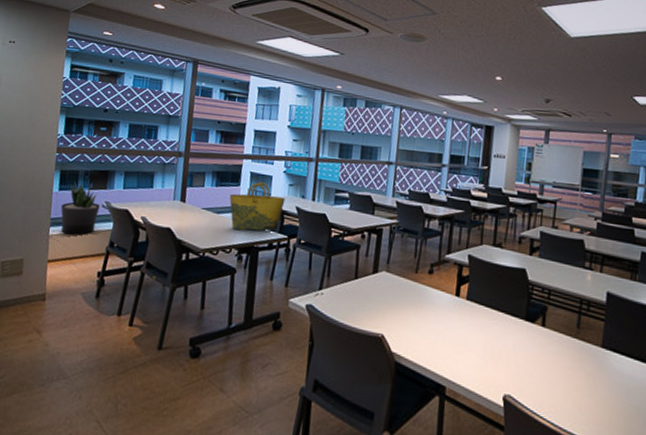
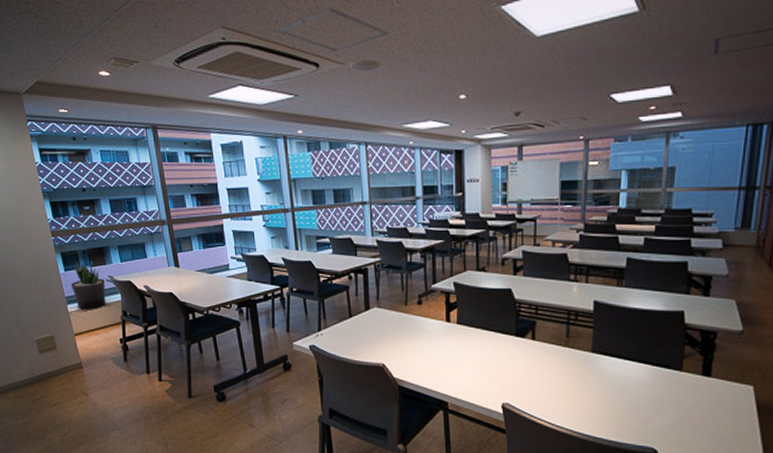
tote bag: present [229,181,286,231] -> none [218,238,271,286]

